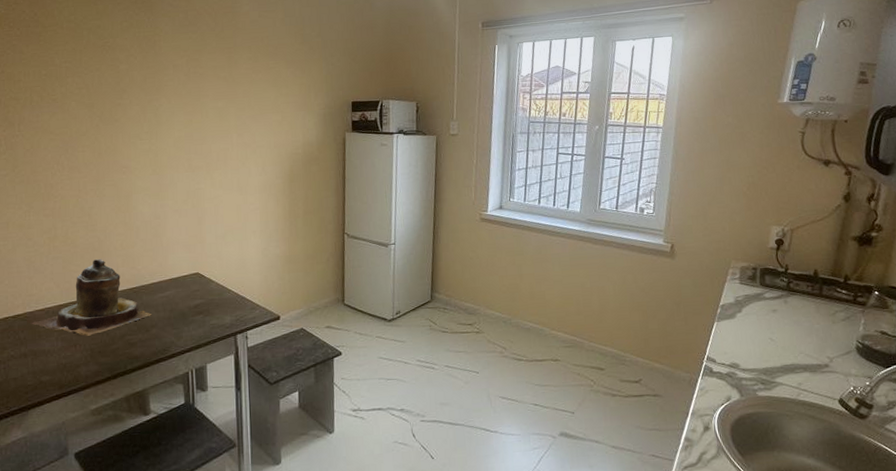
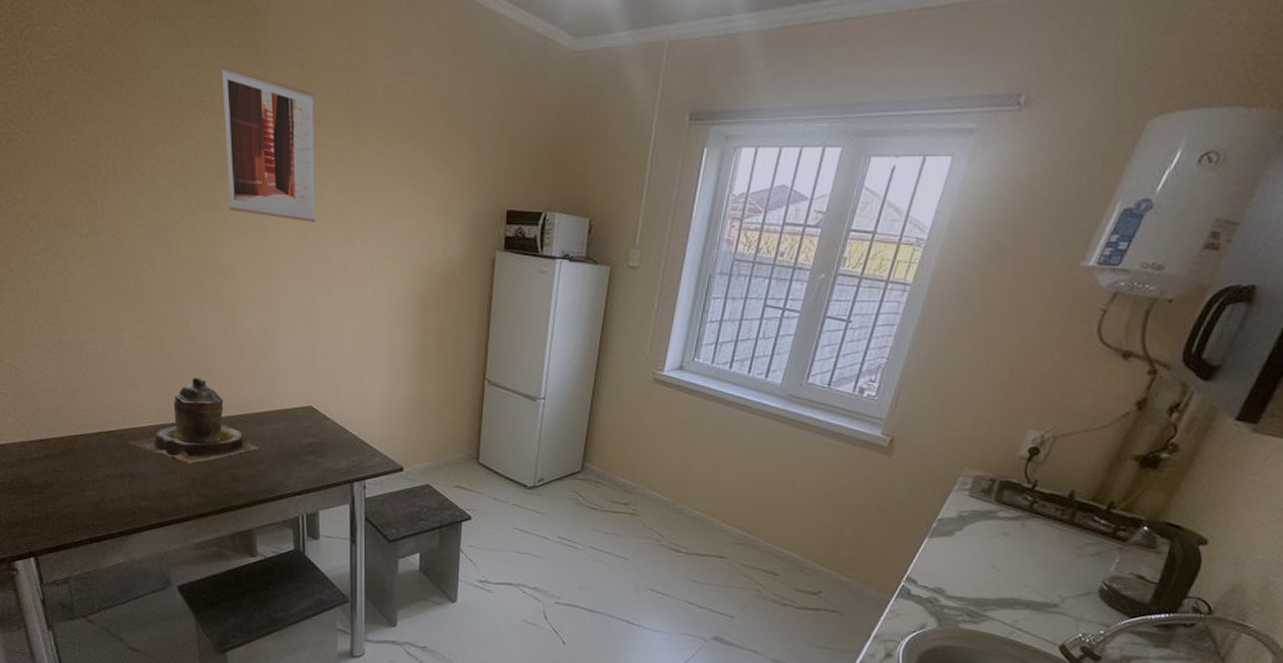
wall art: none [121,15,199,125] -> present [220,65,316,223]

